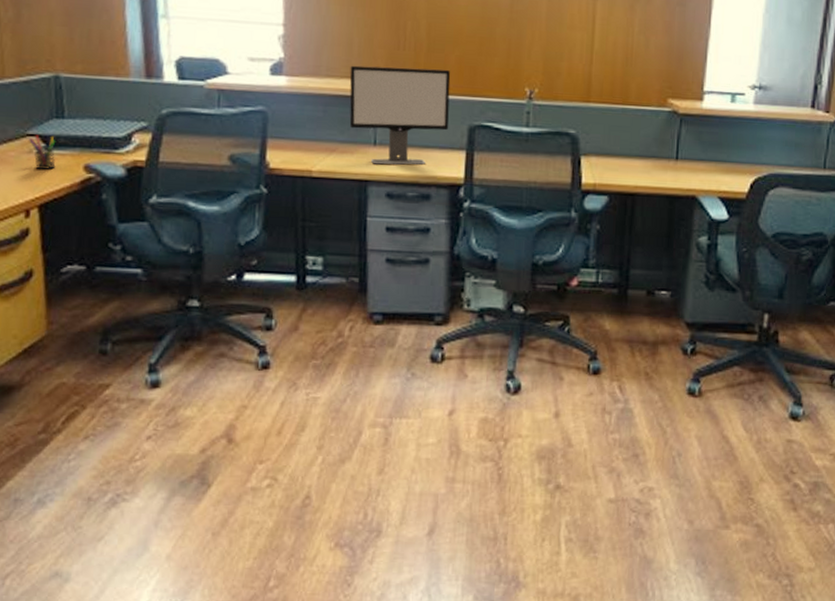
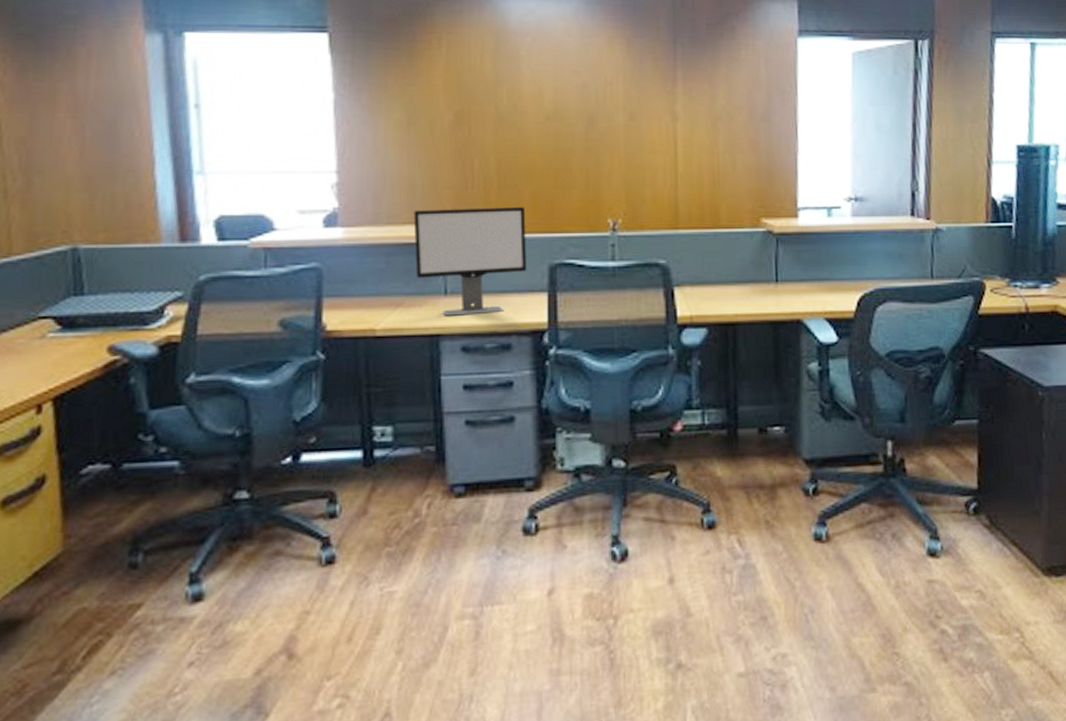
pen holder: present [29,135,56,170] -> none [41,316,74,356]

